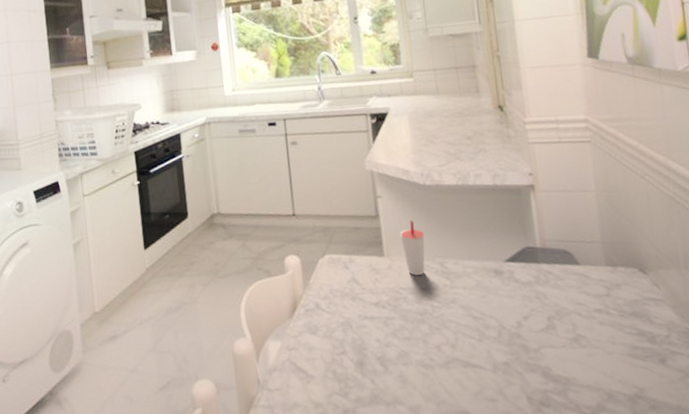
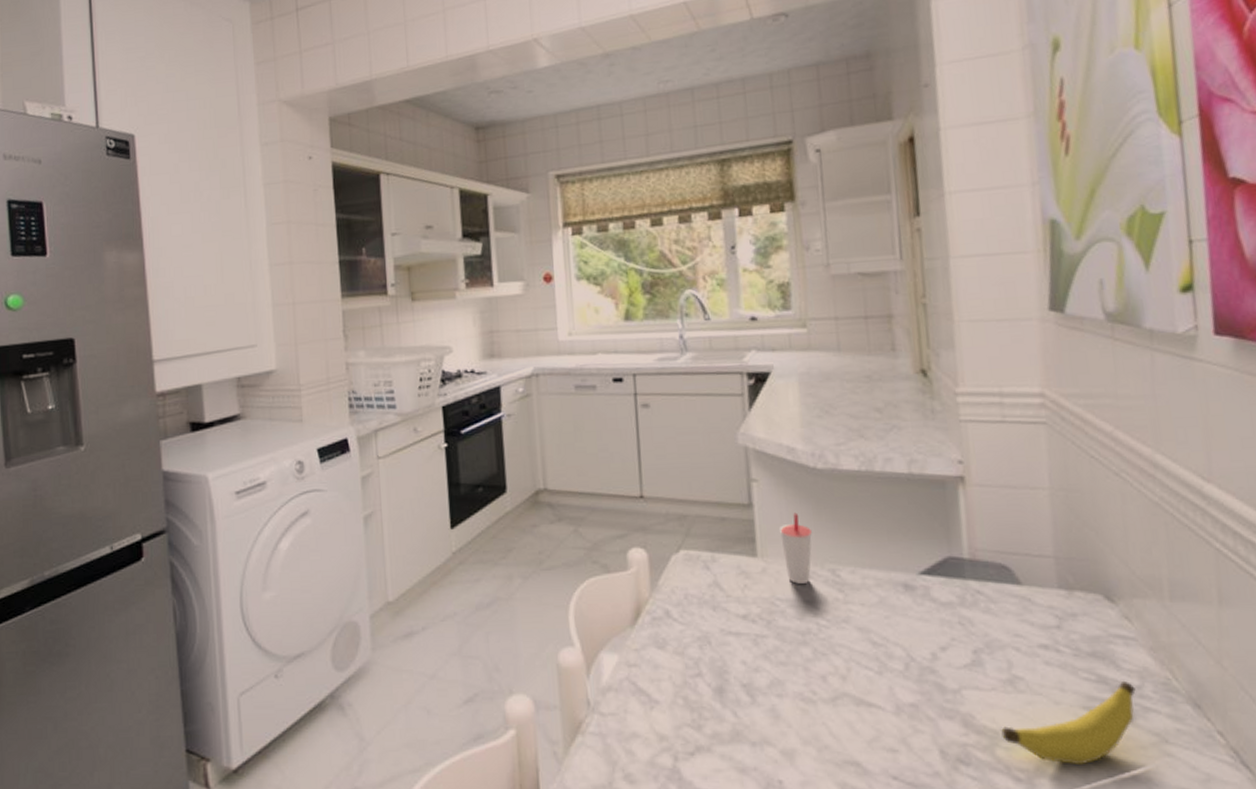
banana: none [571,332,666,400] -> present [1001,680,1136,766]

